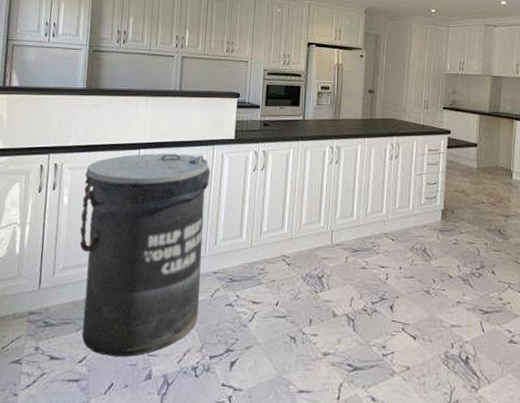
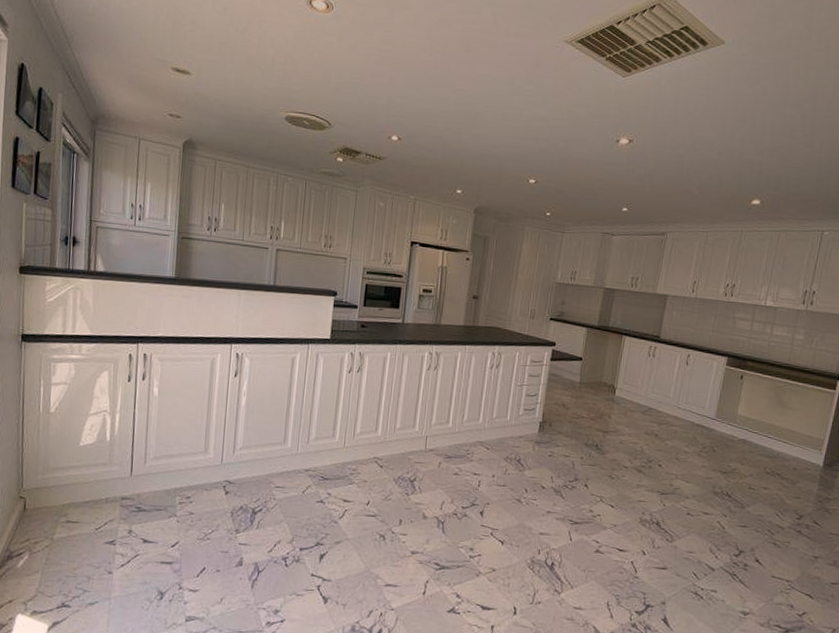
trash can: present [79,153,211,357] -> none [170,348,305,544]

